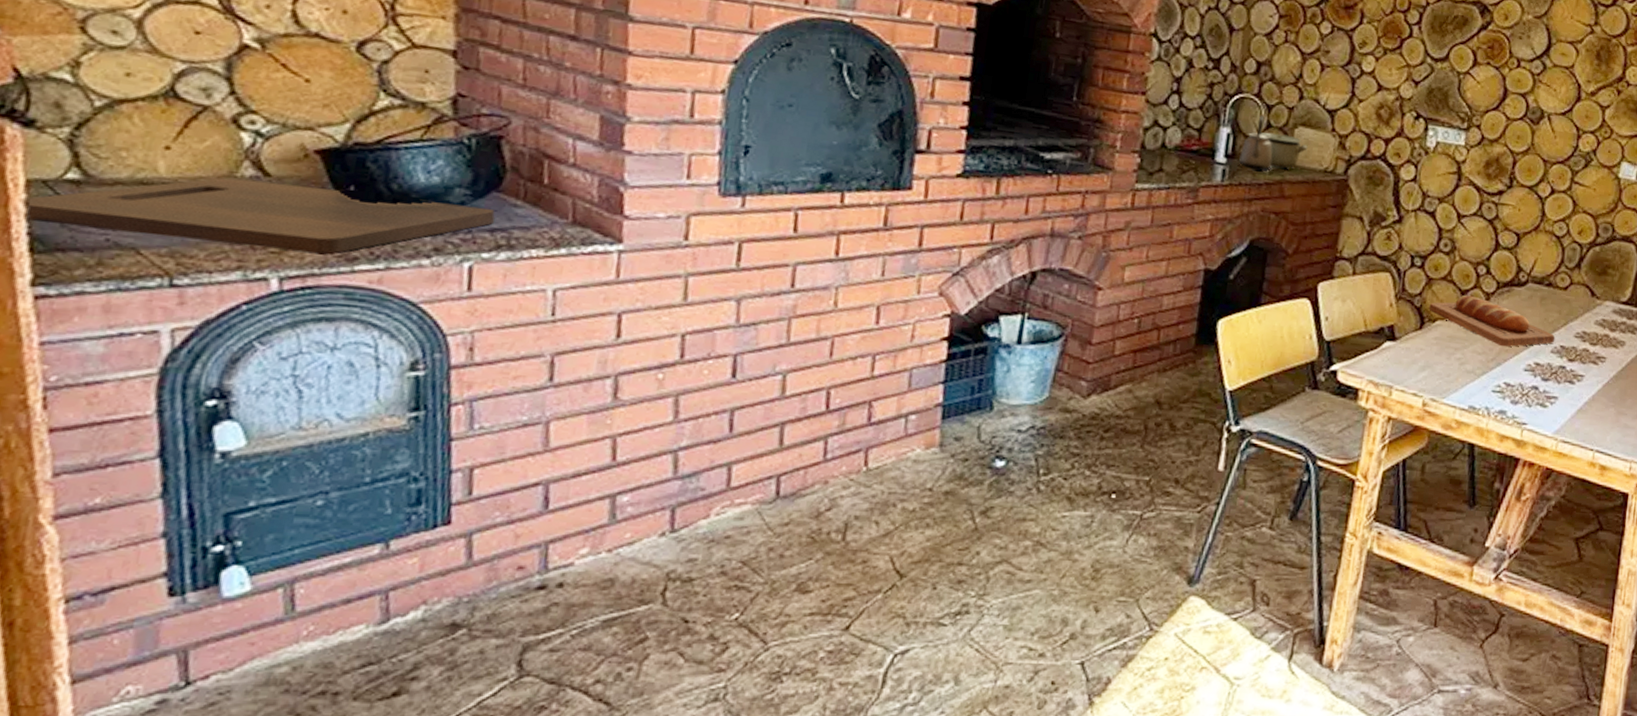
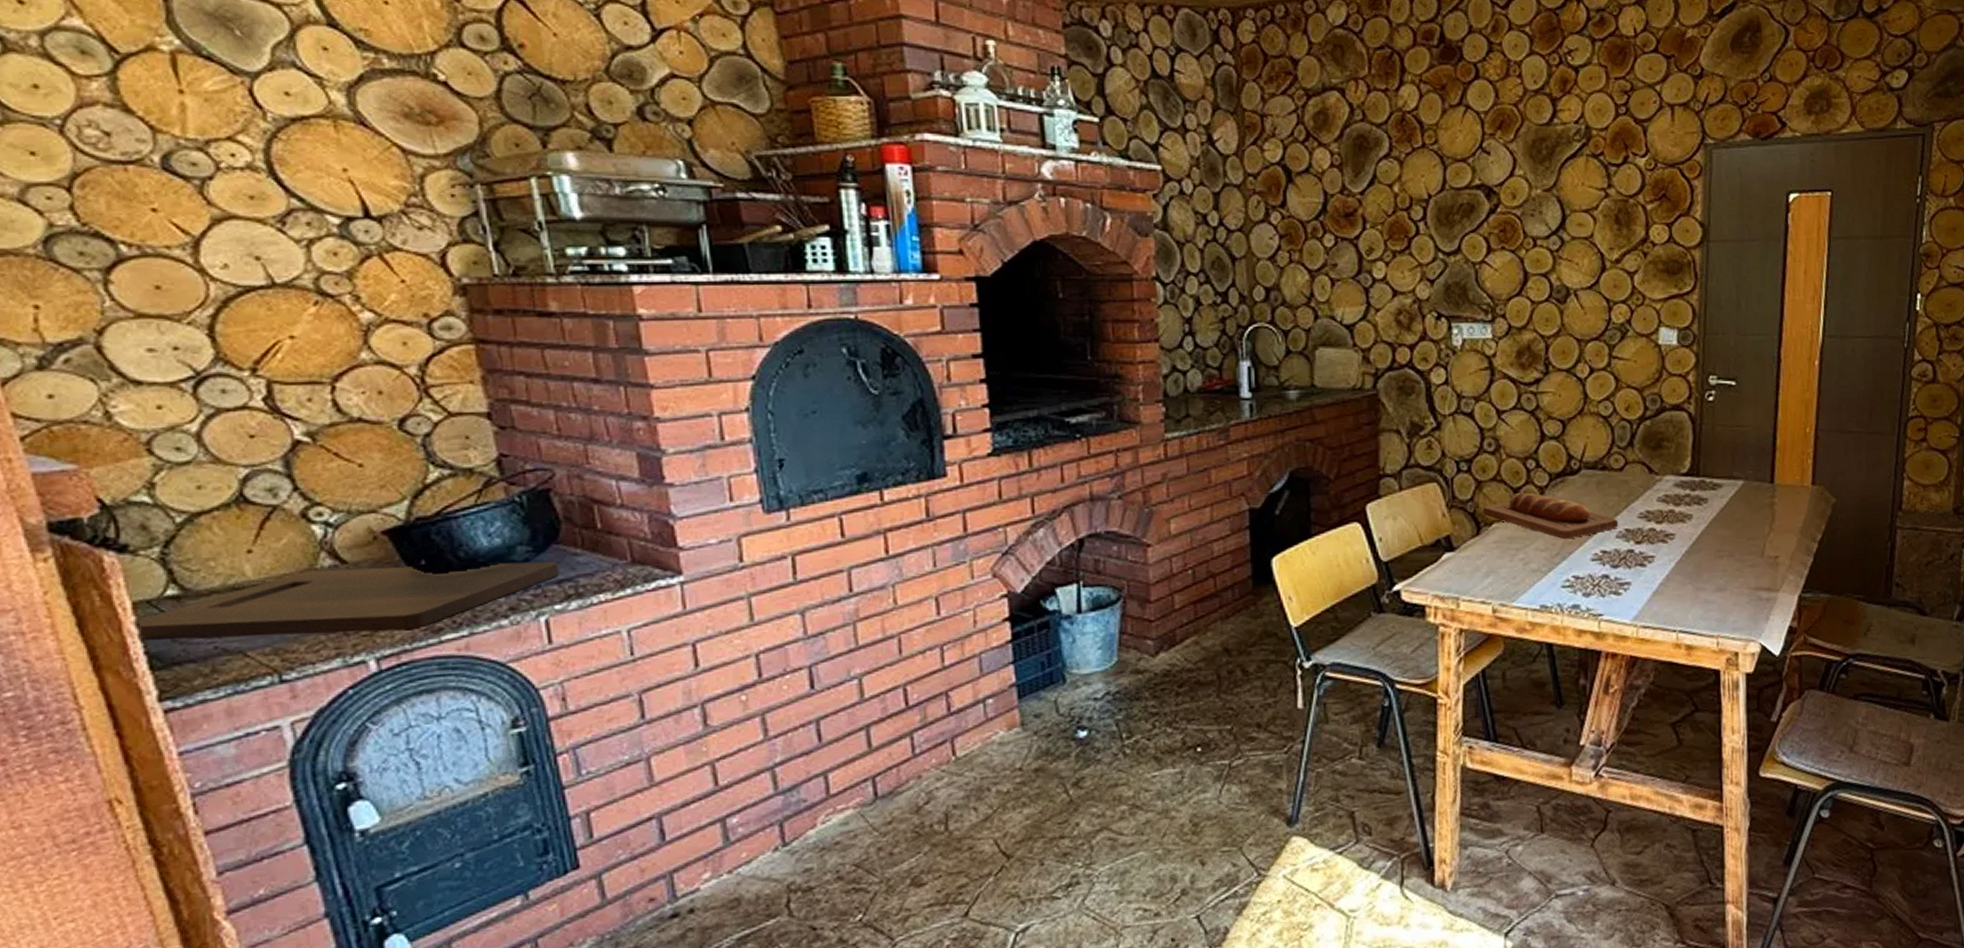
kettle: present [1239,115,1272,171] -> none [1264,342,1298,400]
saucepan: present [1261,132,1308,169] -> none [1282,358,1332,394]

